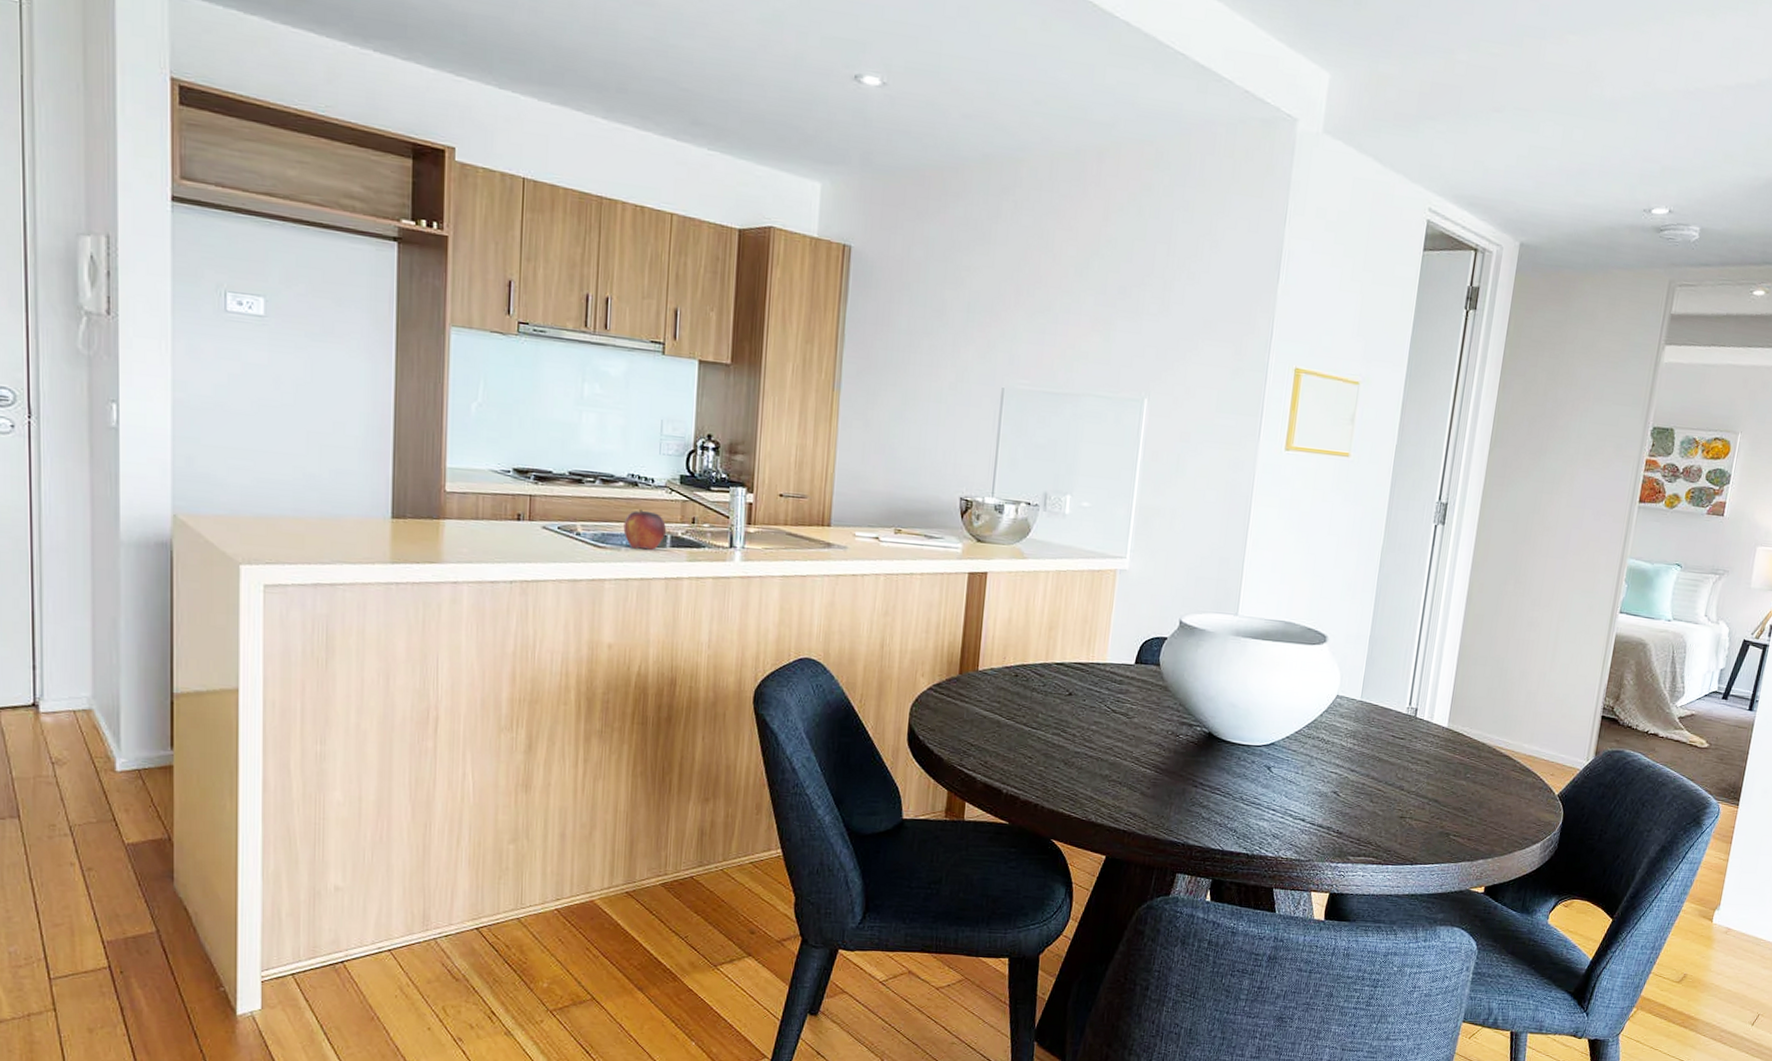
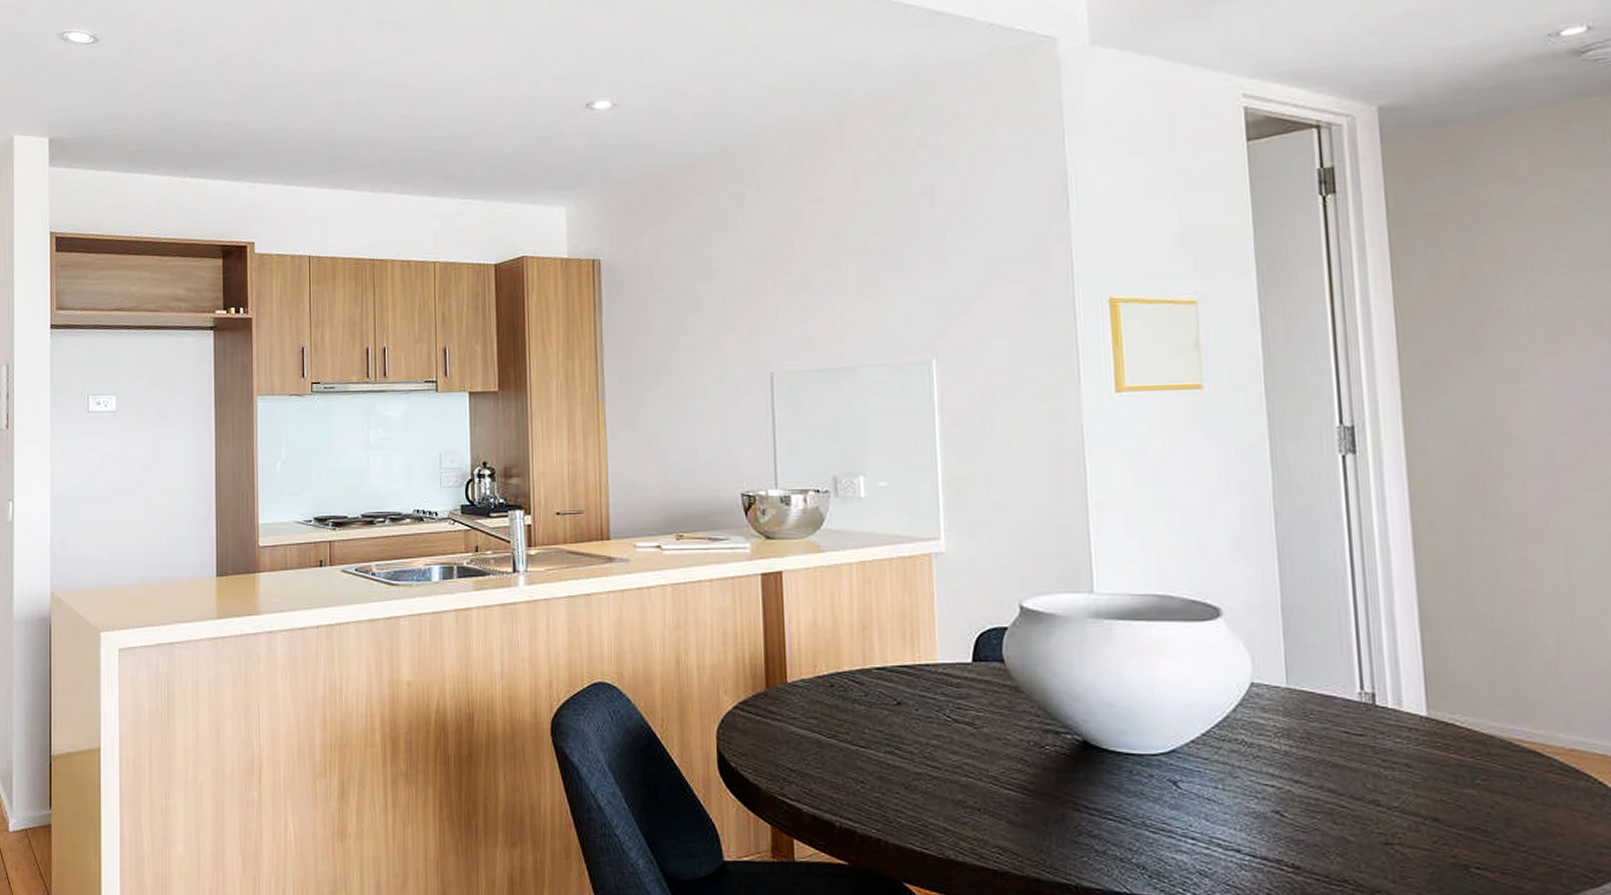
fruit: present [623,508,666,551] -> none [413,542,452,584]

